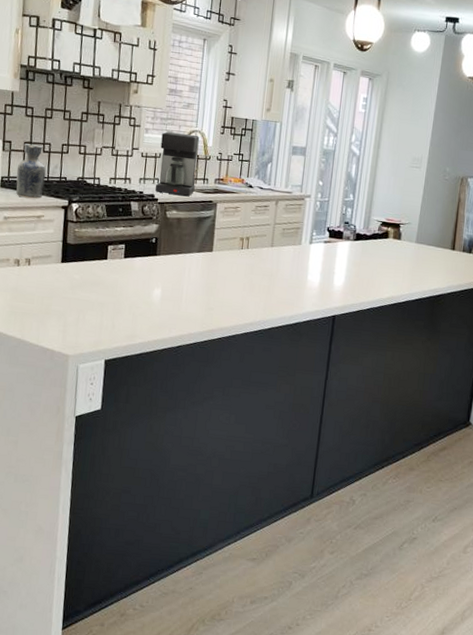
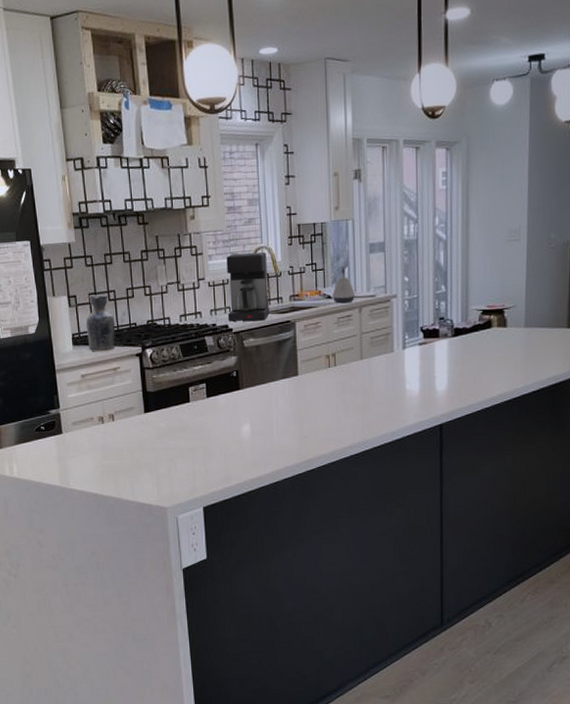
kettle: none [254,161,274,195] -> present [333,265,355,304]

